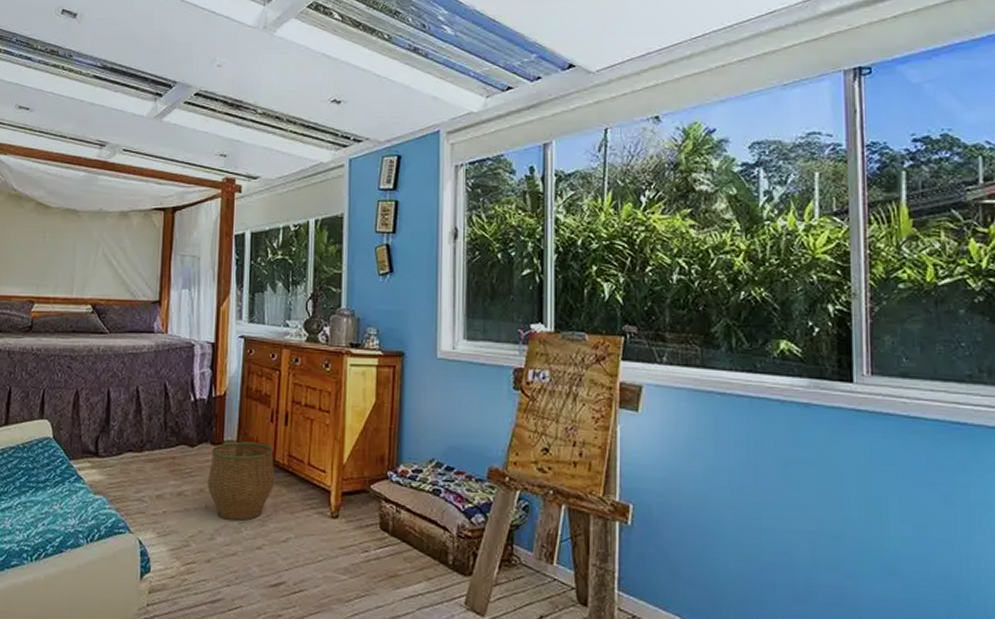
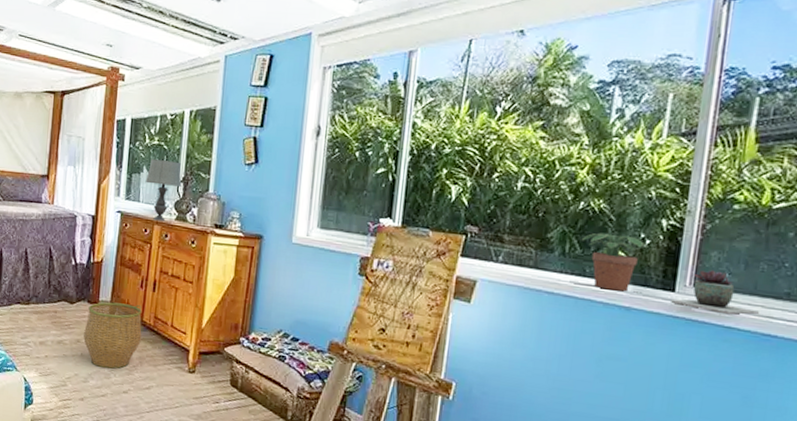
table lamp: none [270,276,311,344] -> present [145,159,182,221]
potted plant: none [748,323,817,386] -> present [582,232,648,292]
succulent plant: none [851,356,943,404] -> present [671,270,759,315]

